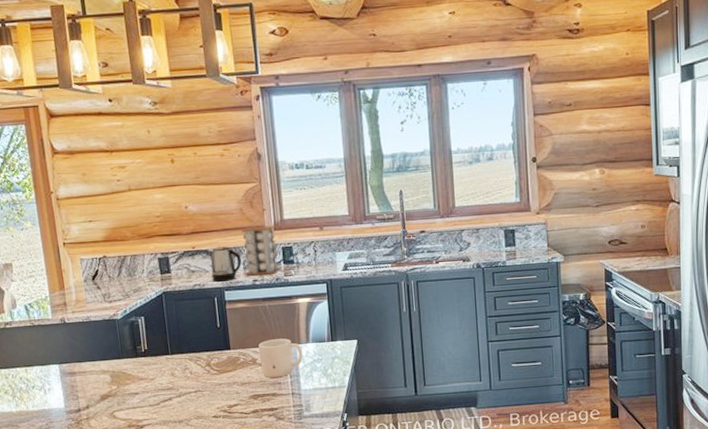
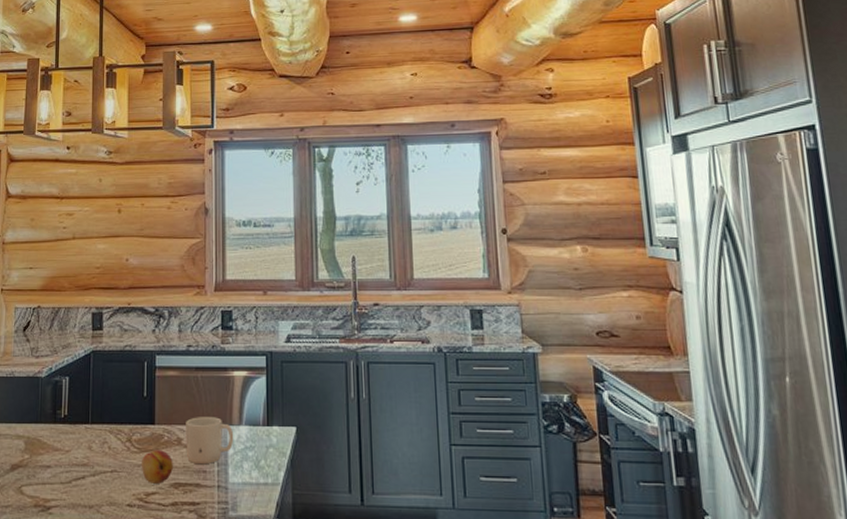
kettle: present [209,247,242,282] -> none [144,305,177,344]
fruit: none [222,370,252,398] -> present [142,450,174,484]
spice rack: present [241,219,279,277] -> none [179,277,216,341]

